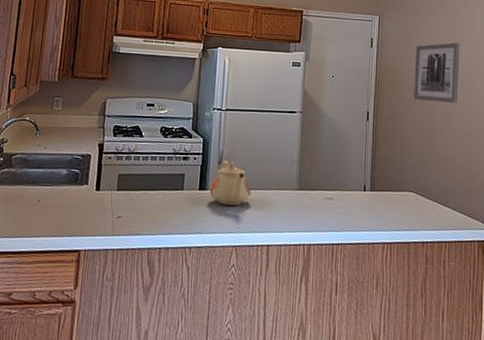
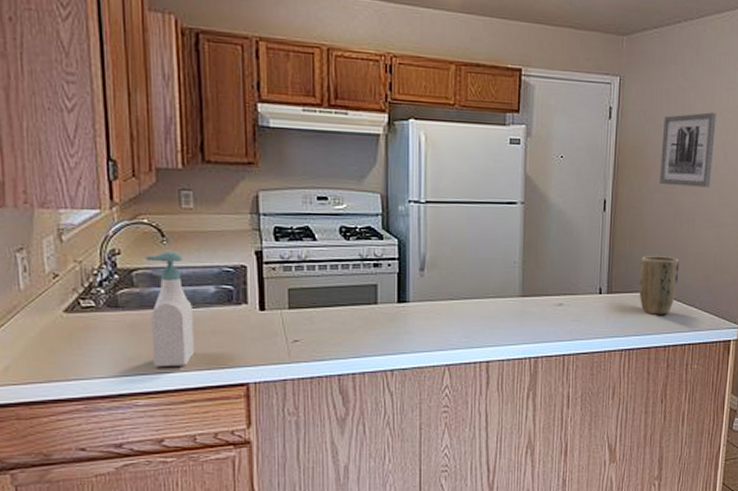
soap bottle: none [14,141,49,233] -> present [145,251,195,368]
teapot: present [209,160,251,206] -> none [411,265,464,319]
plant pot: none [398,159,434,213] -> present [639,256,680,315]

